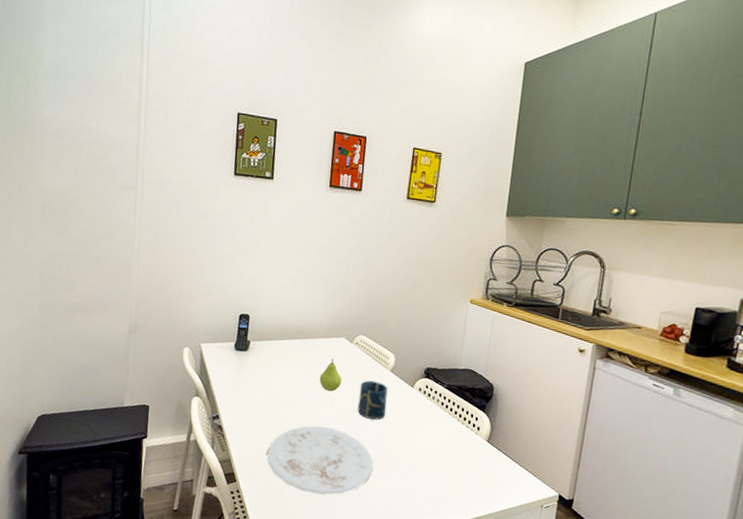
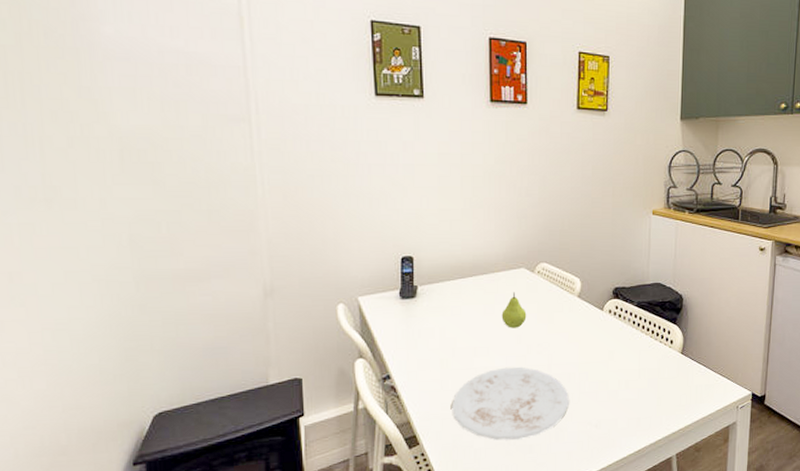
cup: present [357,380,388,420] -> none [546,310,578,351]

